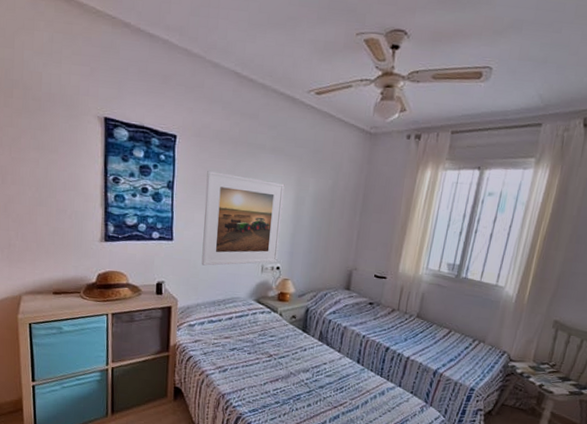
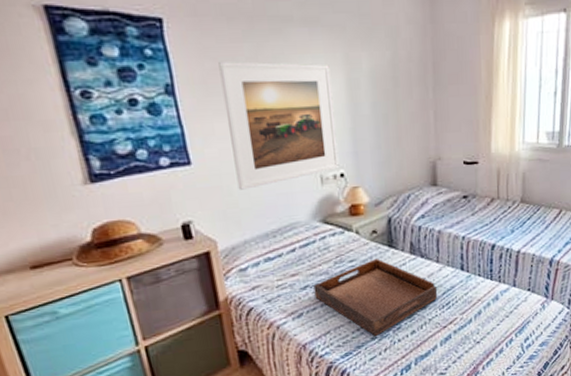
serving tray: none [239,338,335,401] -> present [313,259,438,336]

